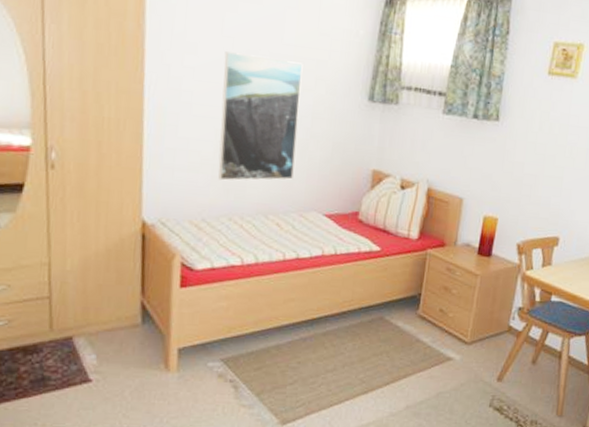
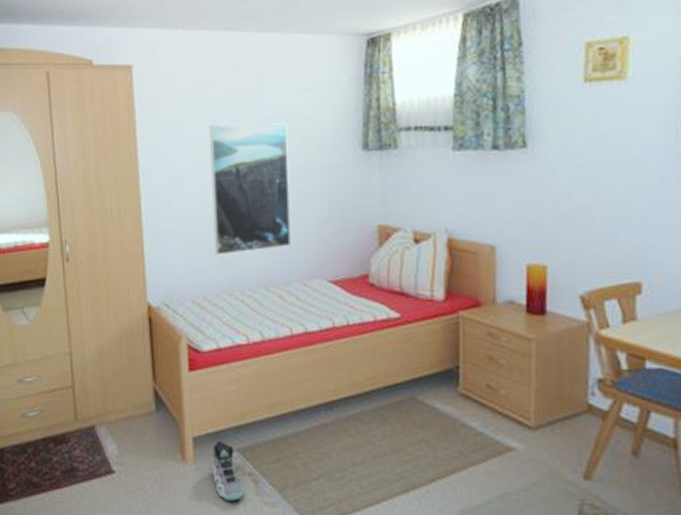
sneaker: none [193,351,224,404] -> present [211,440,244,501]

